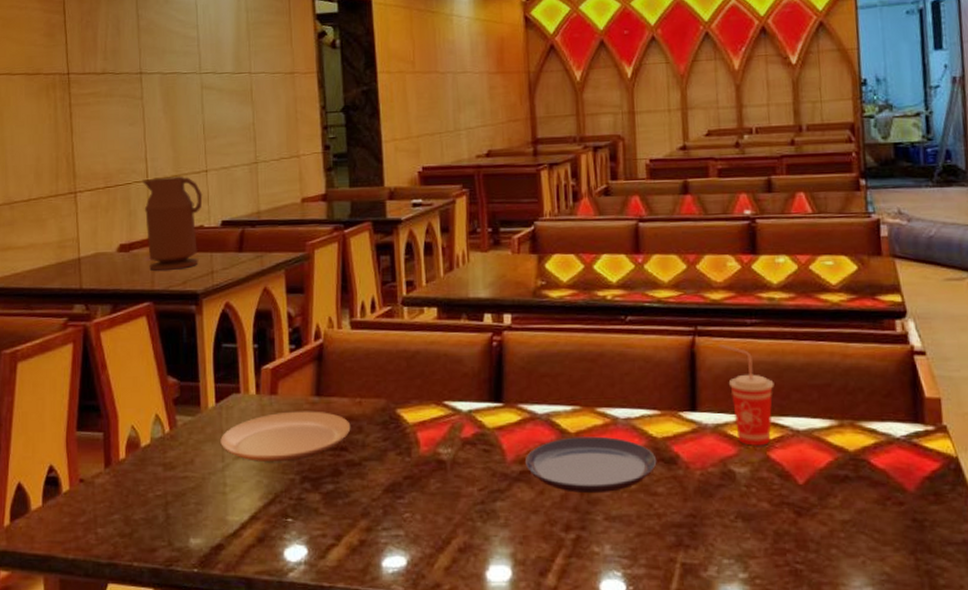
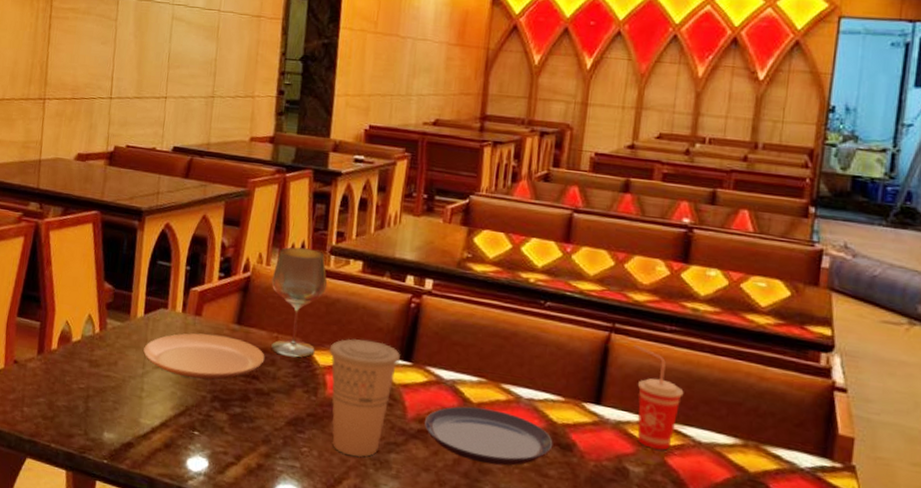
water jug: present [142,175,203,272] -> none [101,96,160,186]
wine glass: none [345,304,405,420] -> present [271,247,328,358]
cup: none [416,387,490,513] -> present [329,338,400,458]

